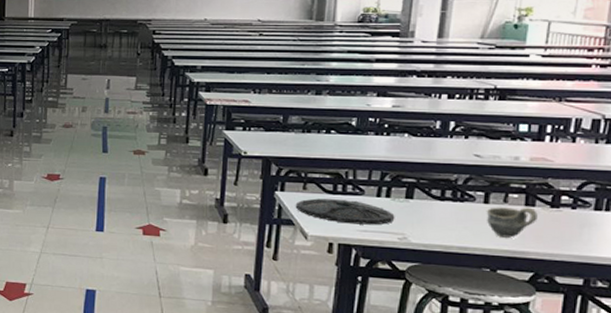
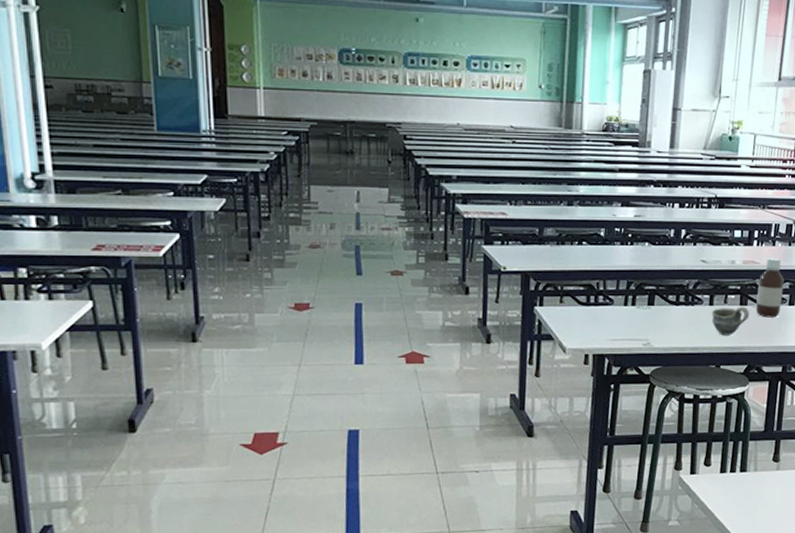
plate: present [295,198,395,225] -> none [553,310,640,334]
bottle: none [547,156,588,223] -> present [756,258,784,318]

